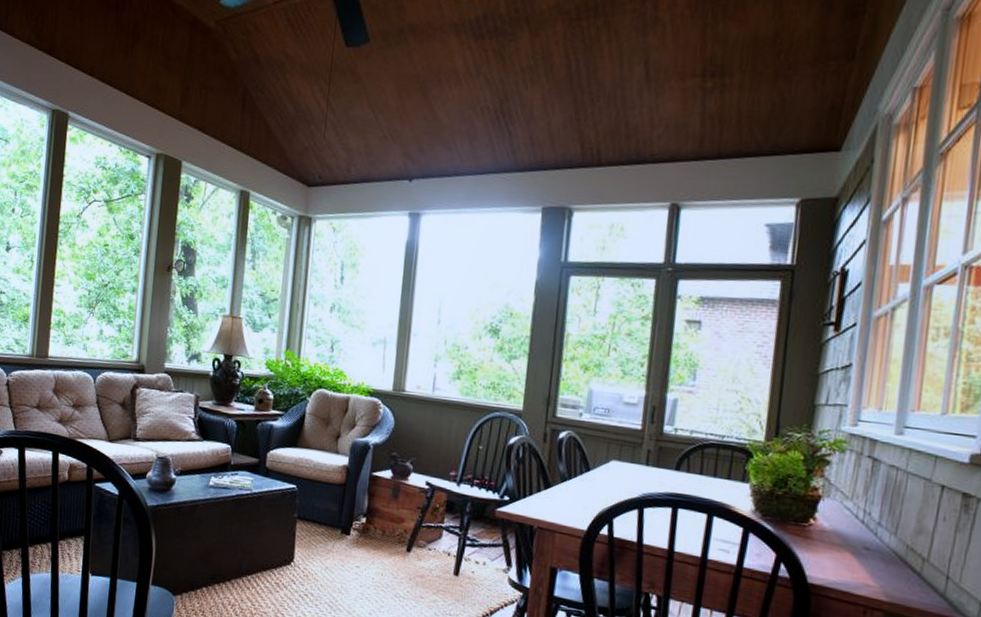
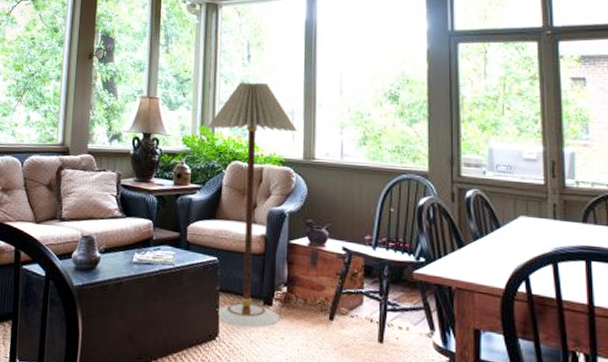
floor lamp: none [293,305,388,556] -> present [207,82,297,329]

